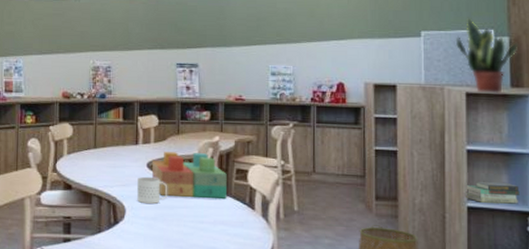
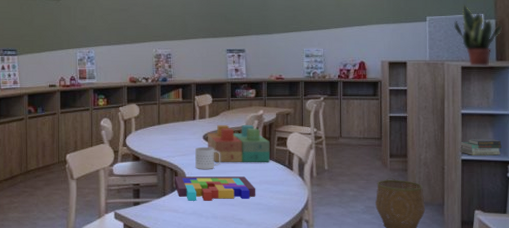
puzzle: none [112,210,210,242] -> present [175,176,256,201]

